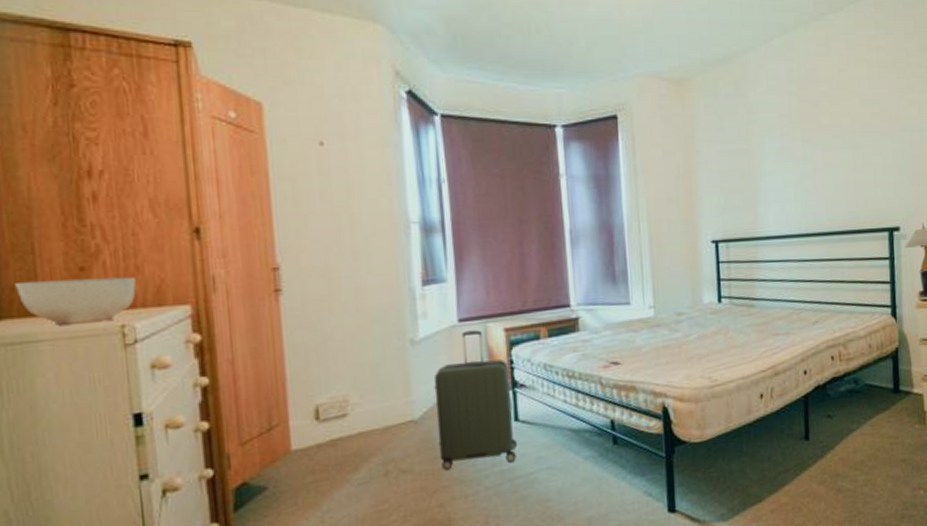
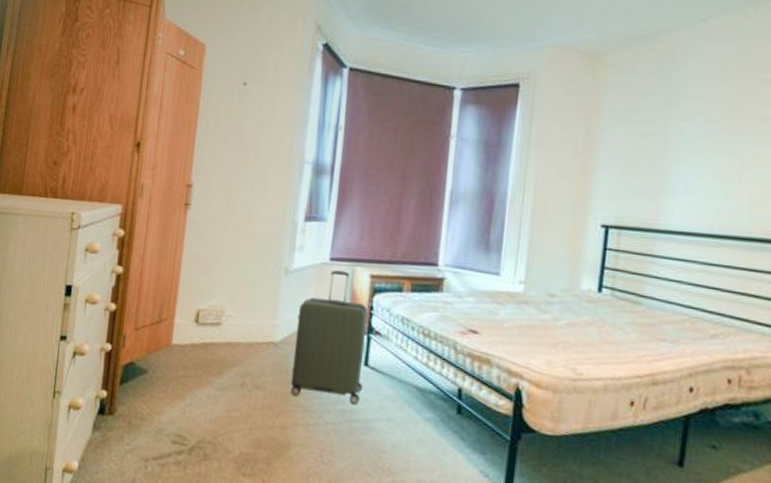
bowl: present [15,276,137,325] -> none [11,166,90,208]

